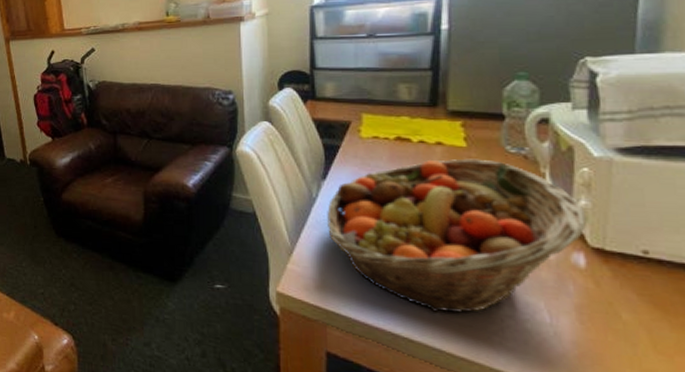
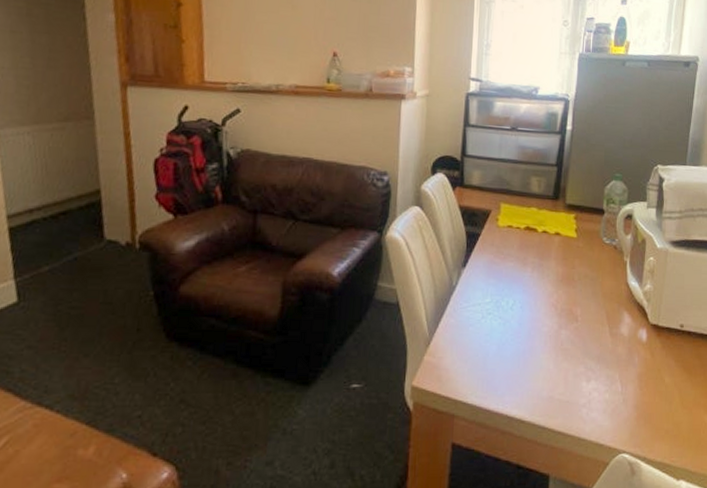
fruit basket: present [327,158,586,314] -> none [463,248,649,393]

